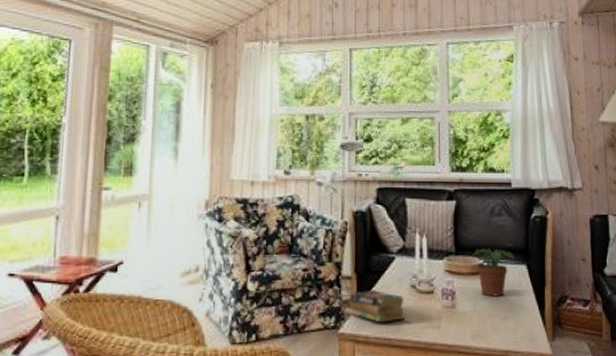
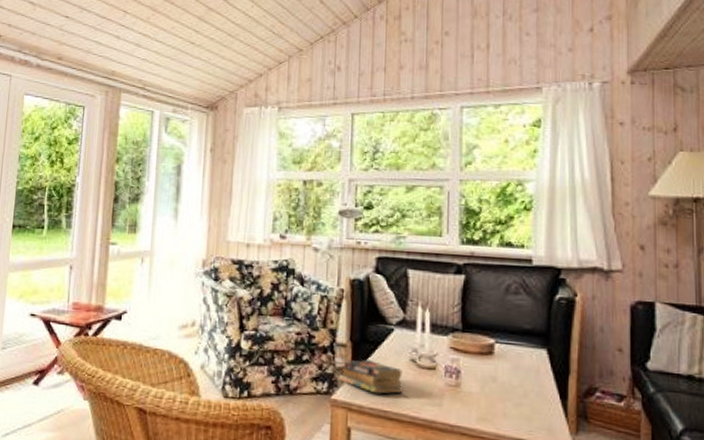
potted plant: present [472,248,515,297] -> none [481,327,533,381]

